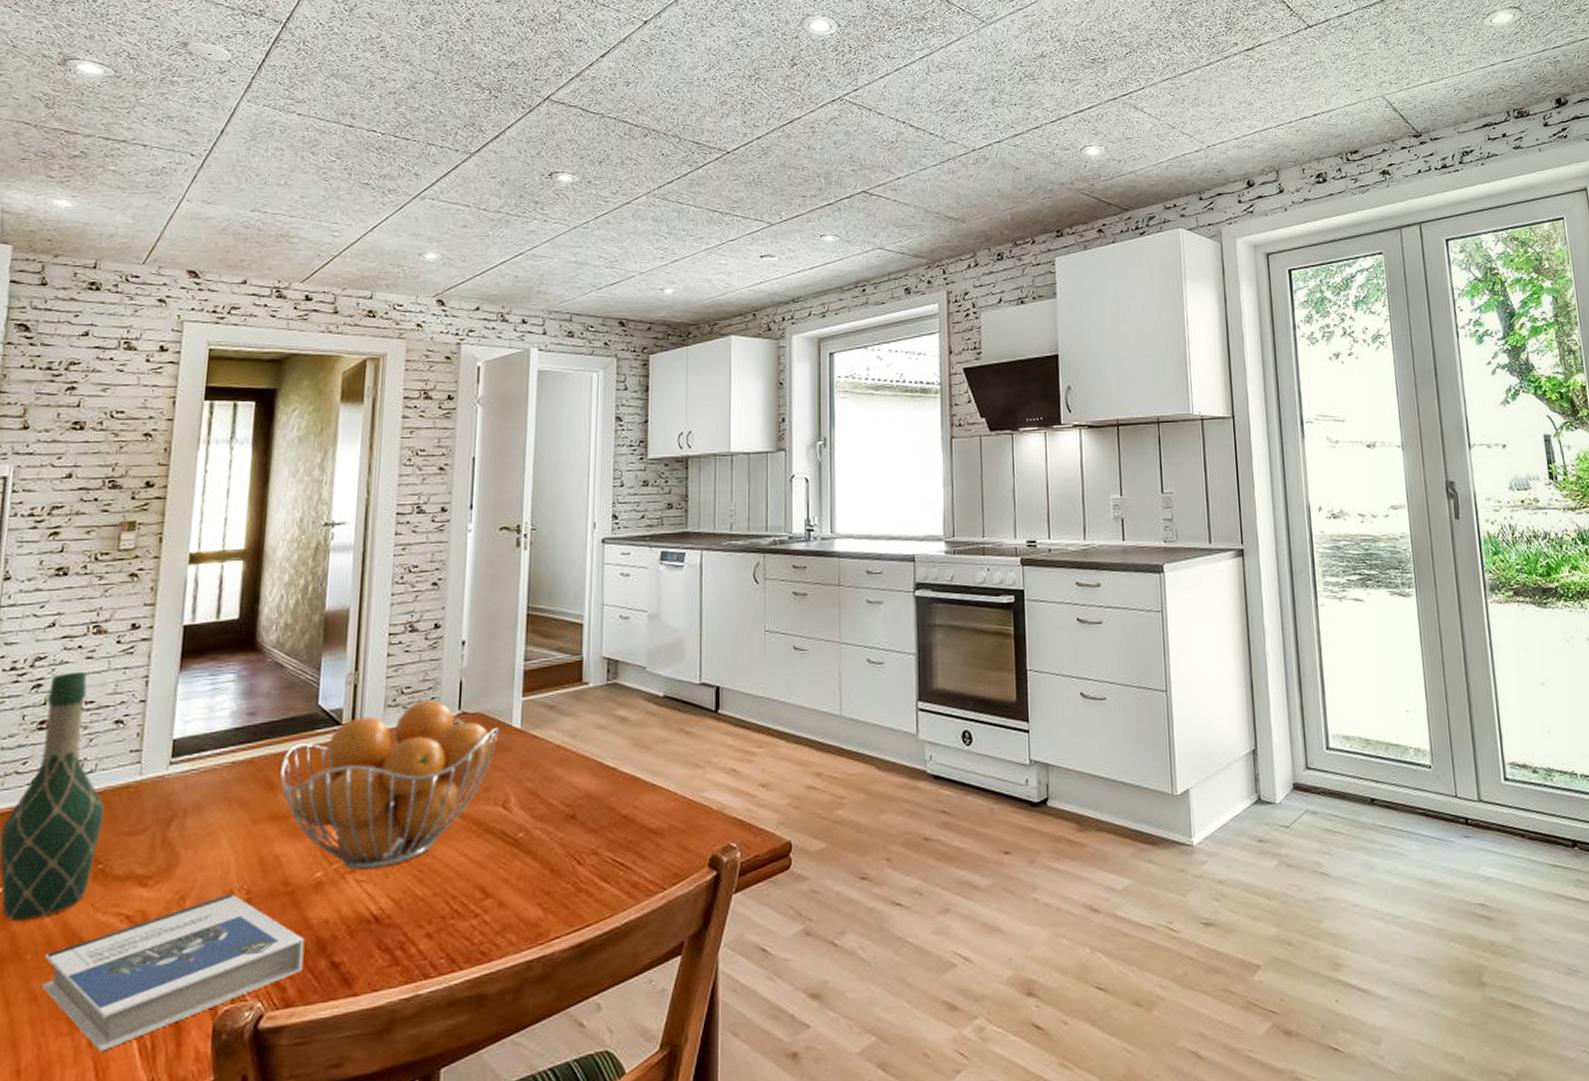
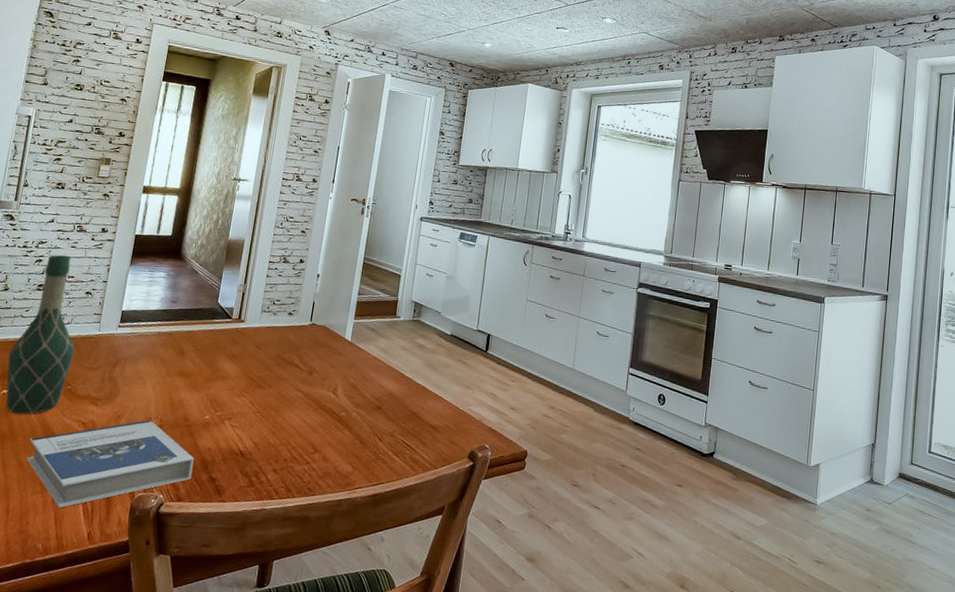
fruit basket: present [280,700,499,870] -> none [188,311,336,420]

